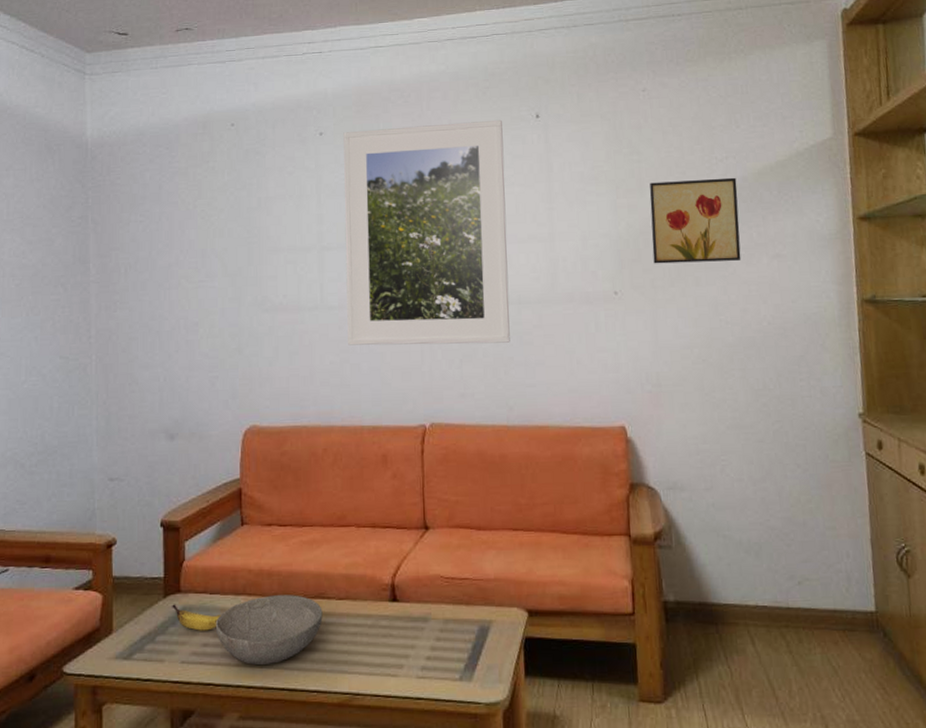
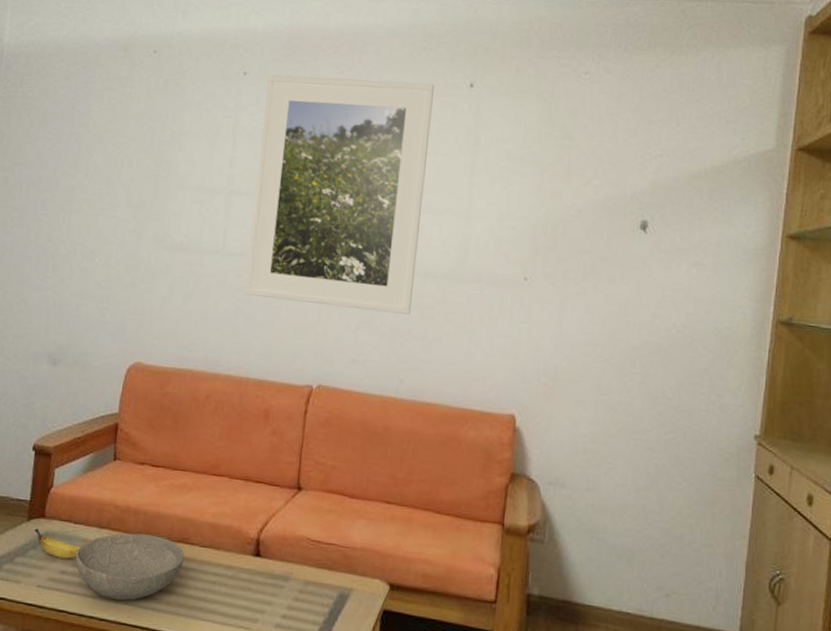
wall art: present [649,177,741,264] -> none [569,170,668,263]

